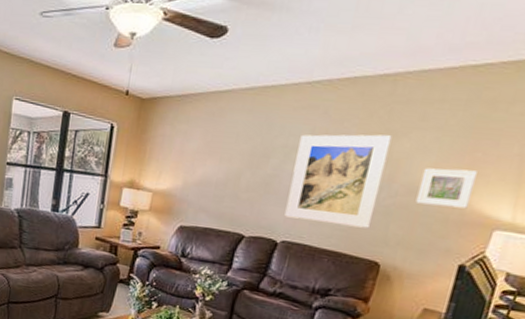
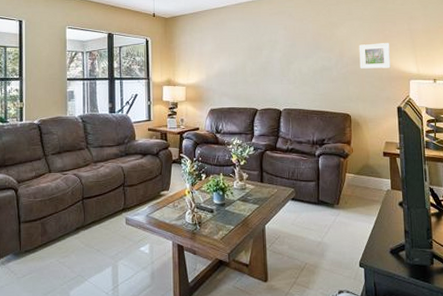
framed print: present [284,134,392,229] -> none [279,26,338,91]

